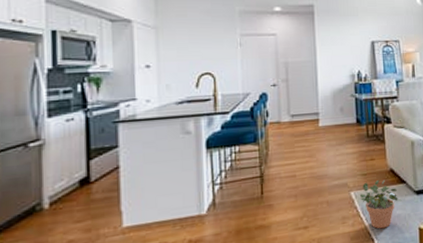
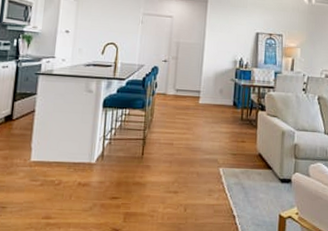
potted plant: present [359,179,402,229] -> none [227,161,266,208]

